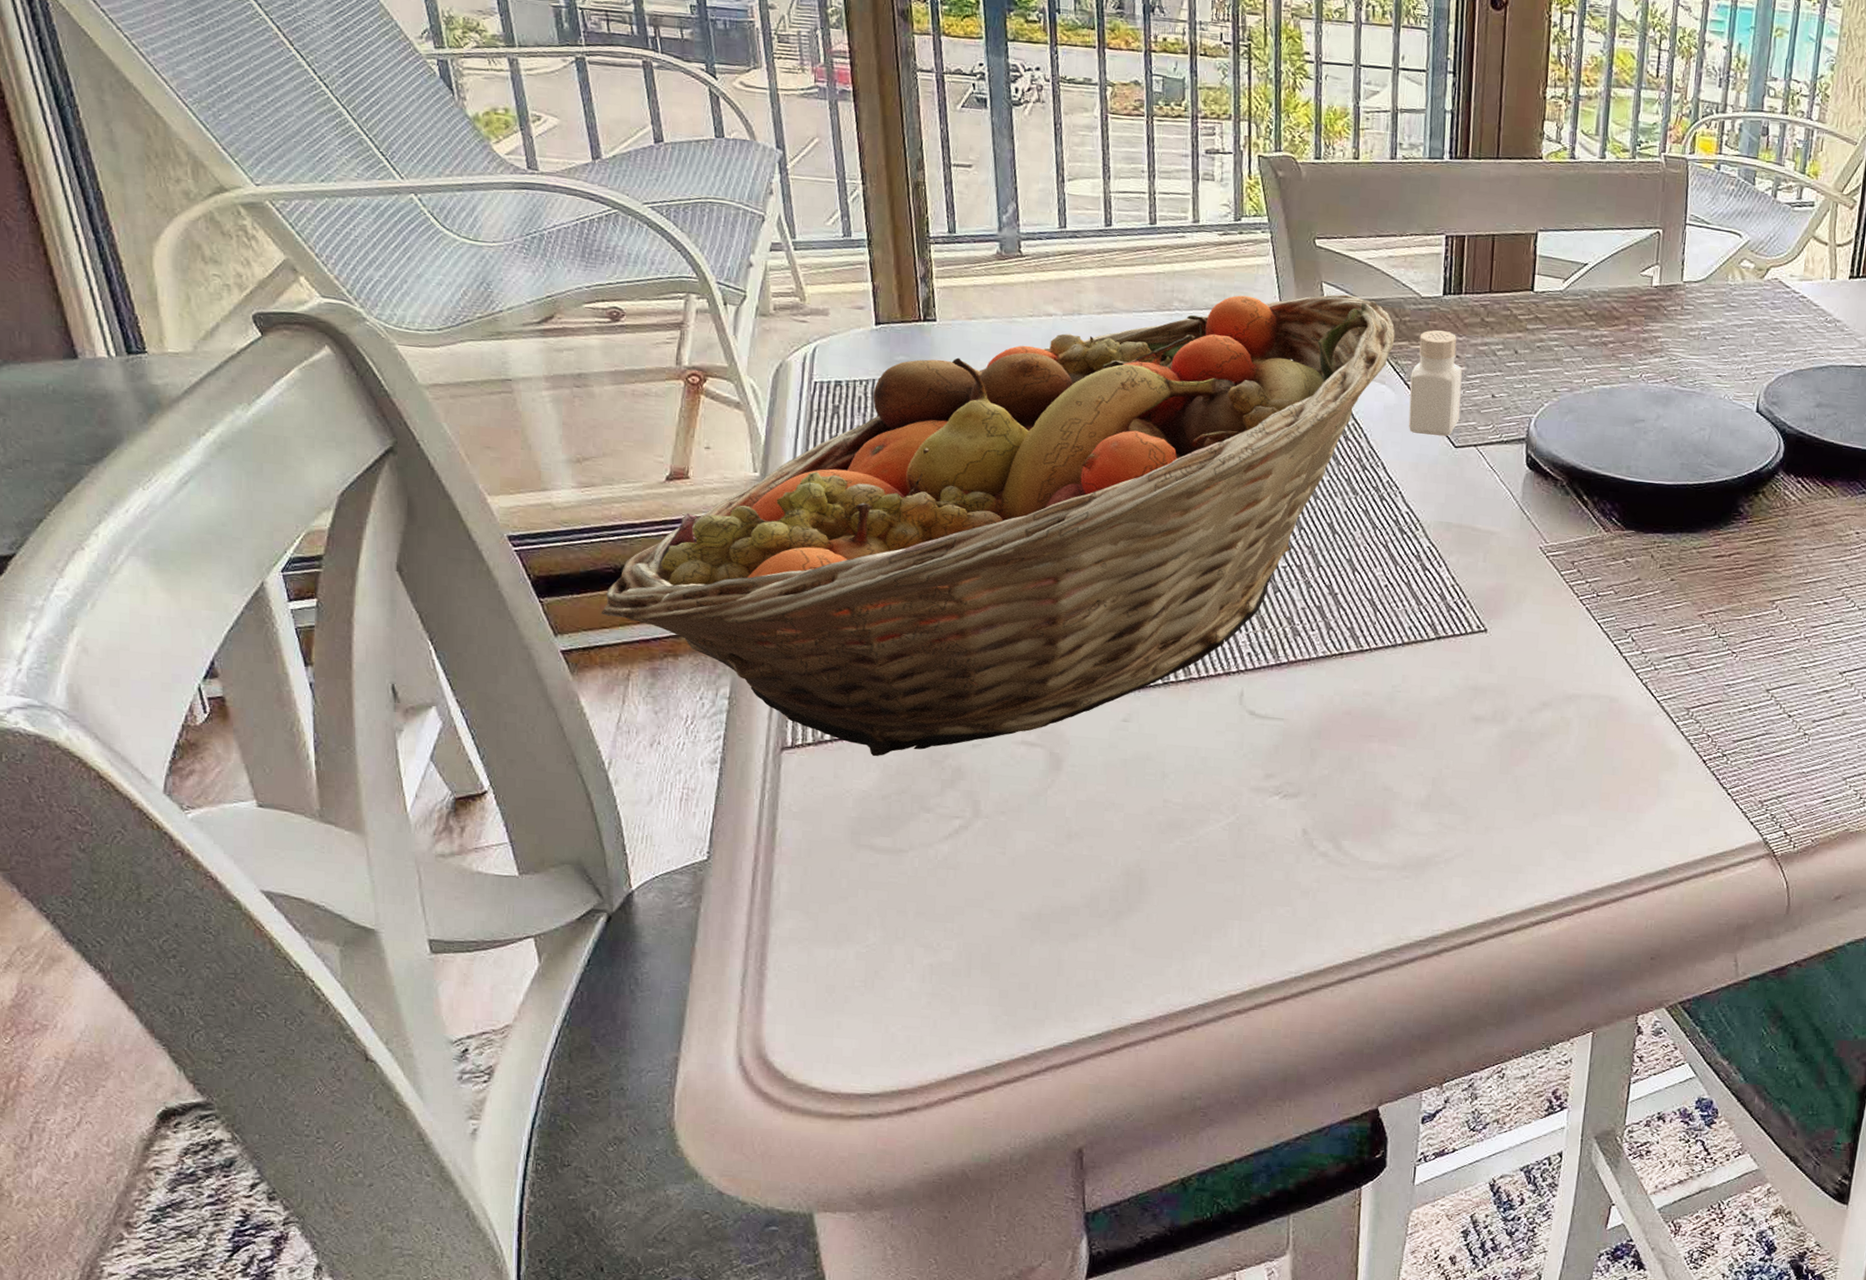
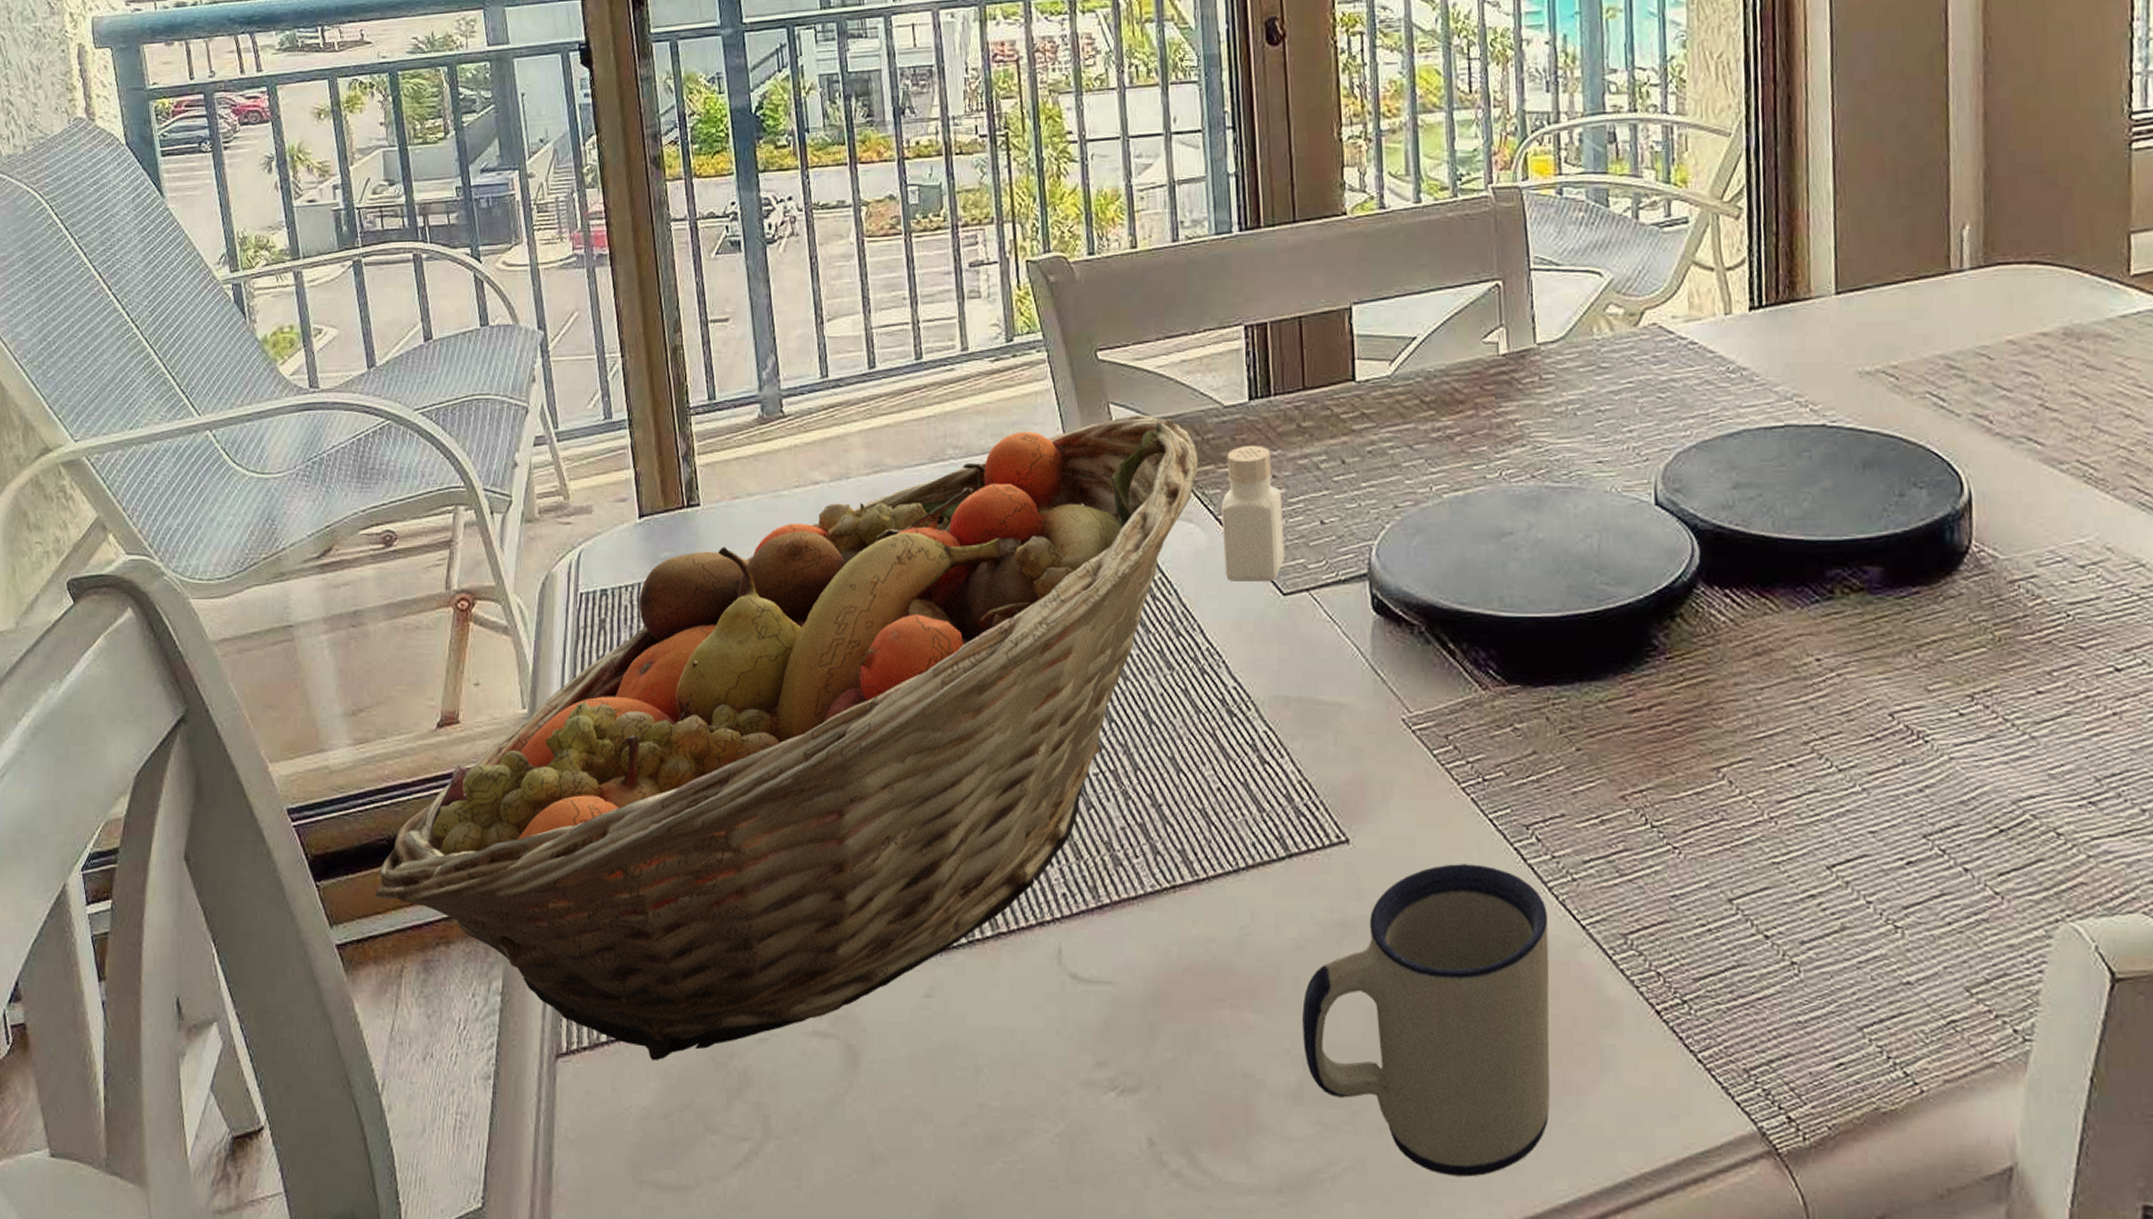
mug: none [1434,652,1633,863] -> present [1302,864,1550,1177]

